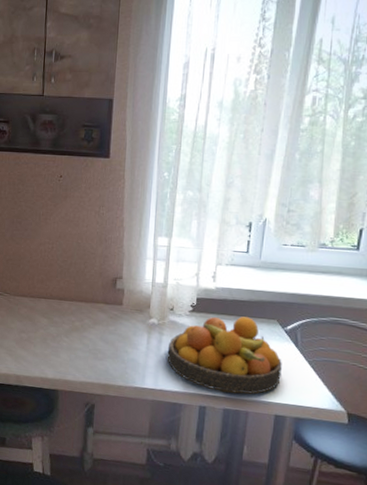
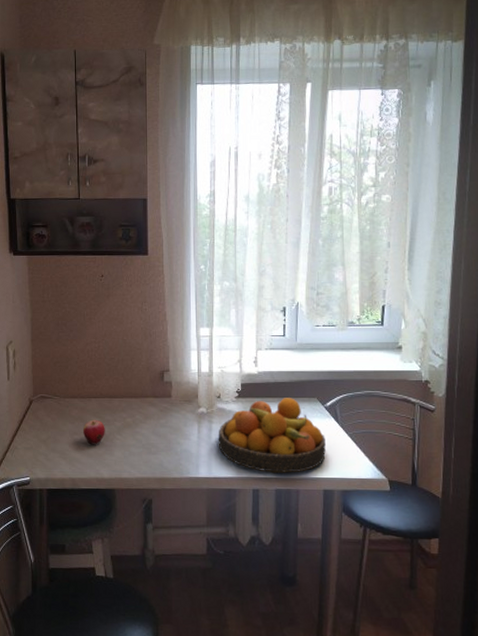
apple: none [30,319,53,345] -> present [82,419,105,445]

